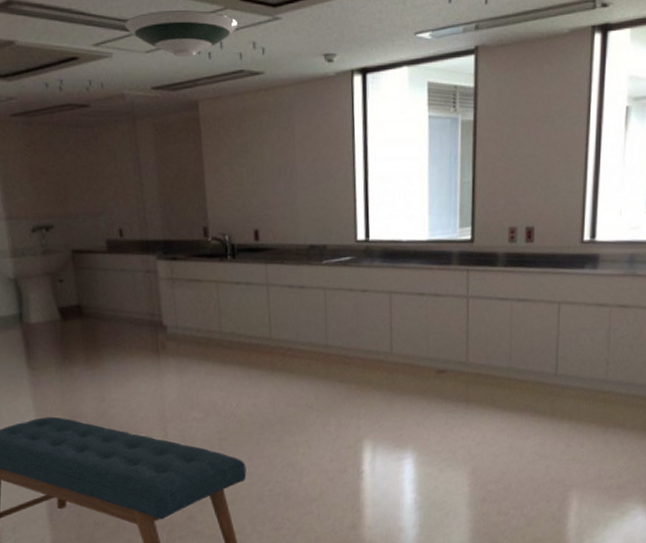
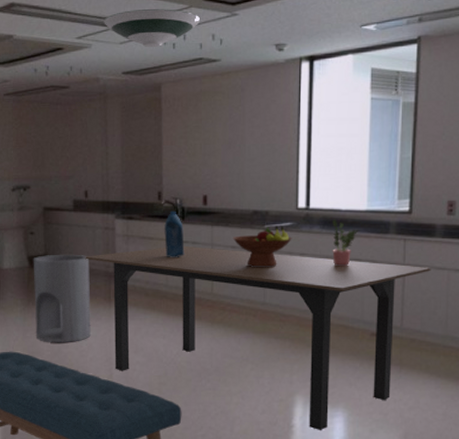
trash can: none [65,302,140,404] -> present [33,254,91,342]
dining table: none [126,287,495,474] -> present [85,245,431,430]
bottle: none [213,248,238,301] -> present [164,210,185,257]
fruit bowl: none [290,261,353,308] -> present [233,225,292,268]
potted plant: none [393,251,421,303] -> present [332,219,359,267]

